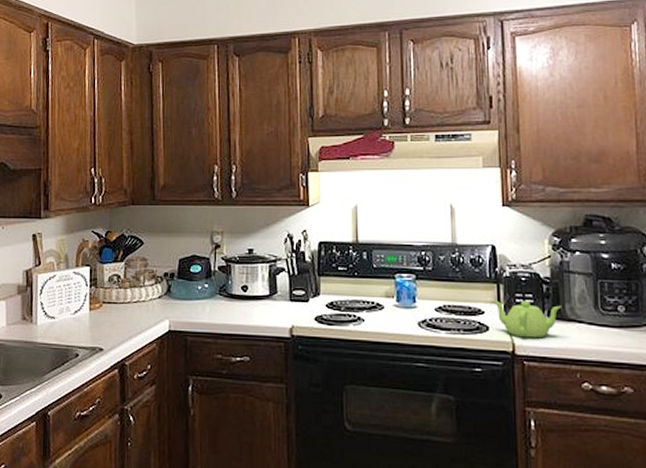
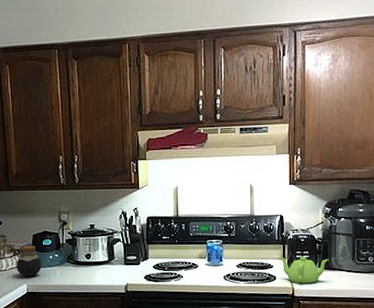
jar: none [157,272,188,311] -> present [16,246,41,277]

